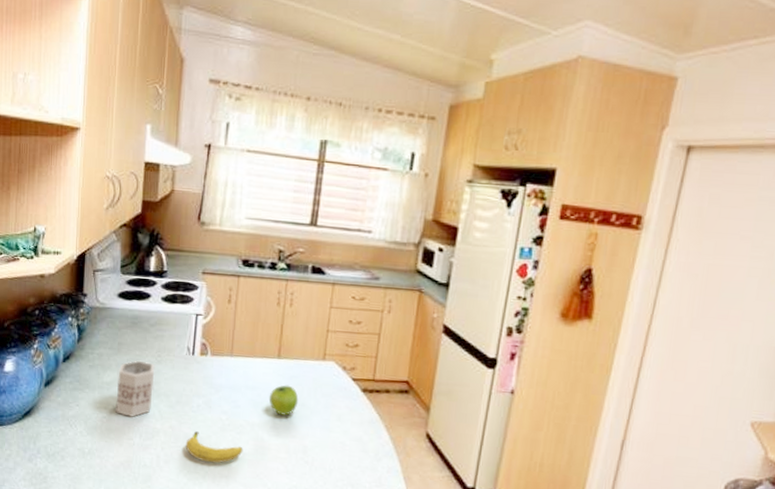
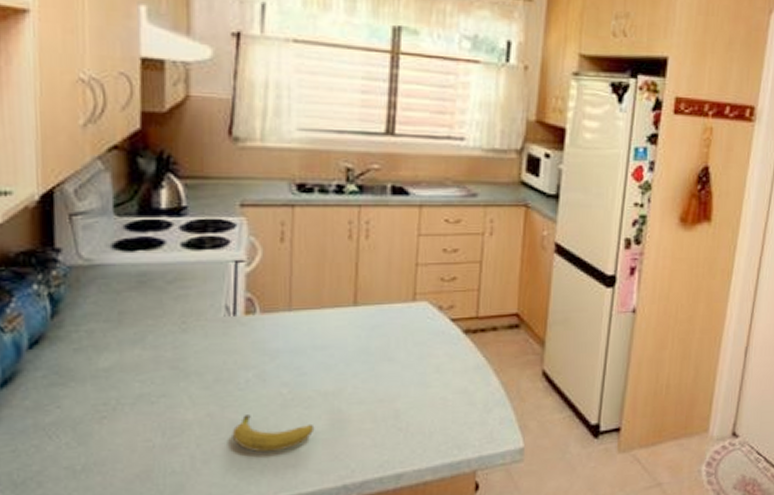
mug: present [116,360,155,417] -> none [121,332,179,411]
fruit: present [268,385,299,417] -> none [345,337,385,378]

